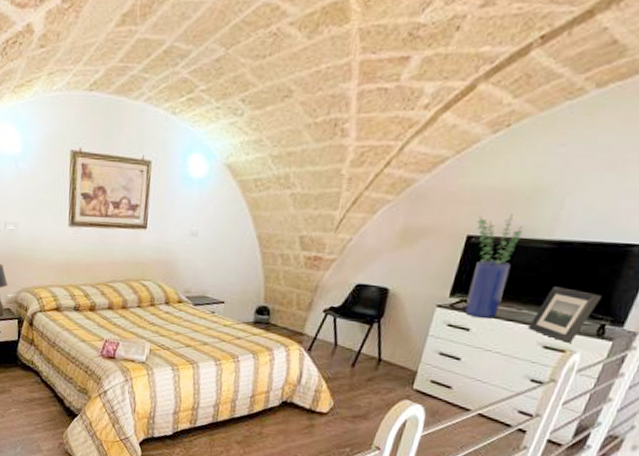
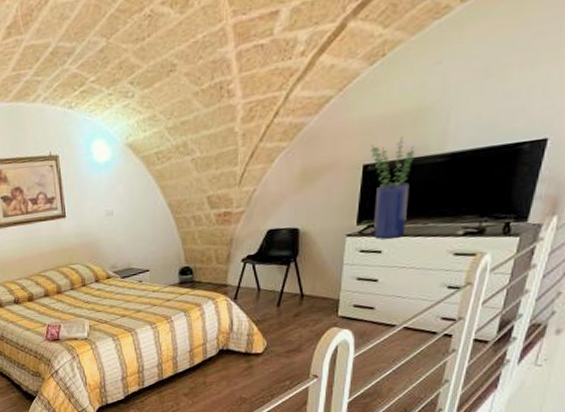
picture frame: present [527,286,602,344] -> none [435,195,501,247]

